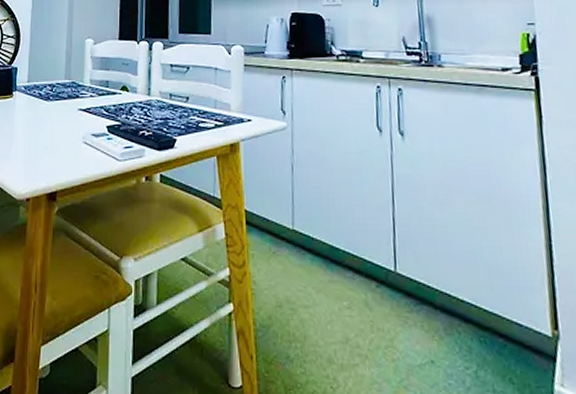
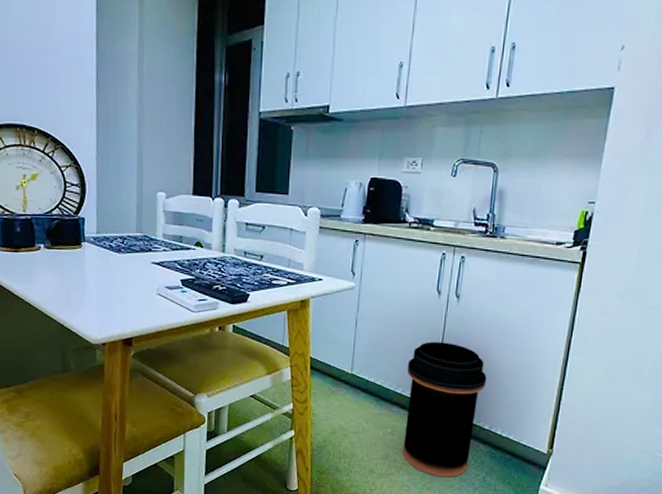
trash can: none [356,188,454,371] -> present [403,341,487,477]

